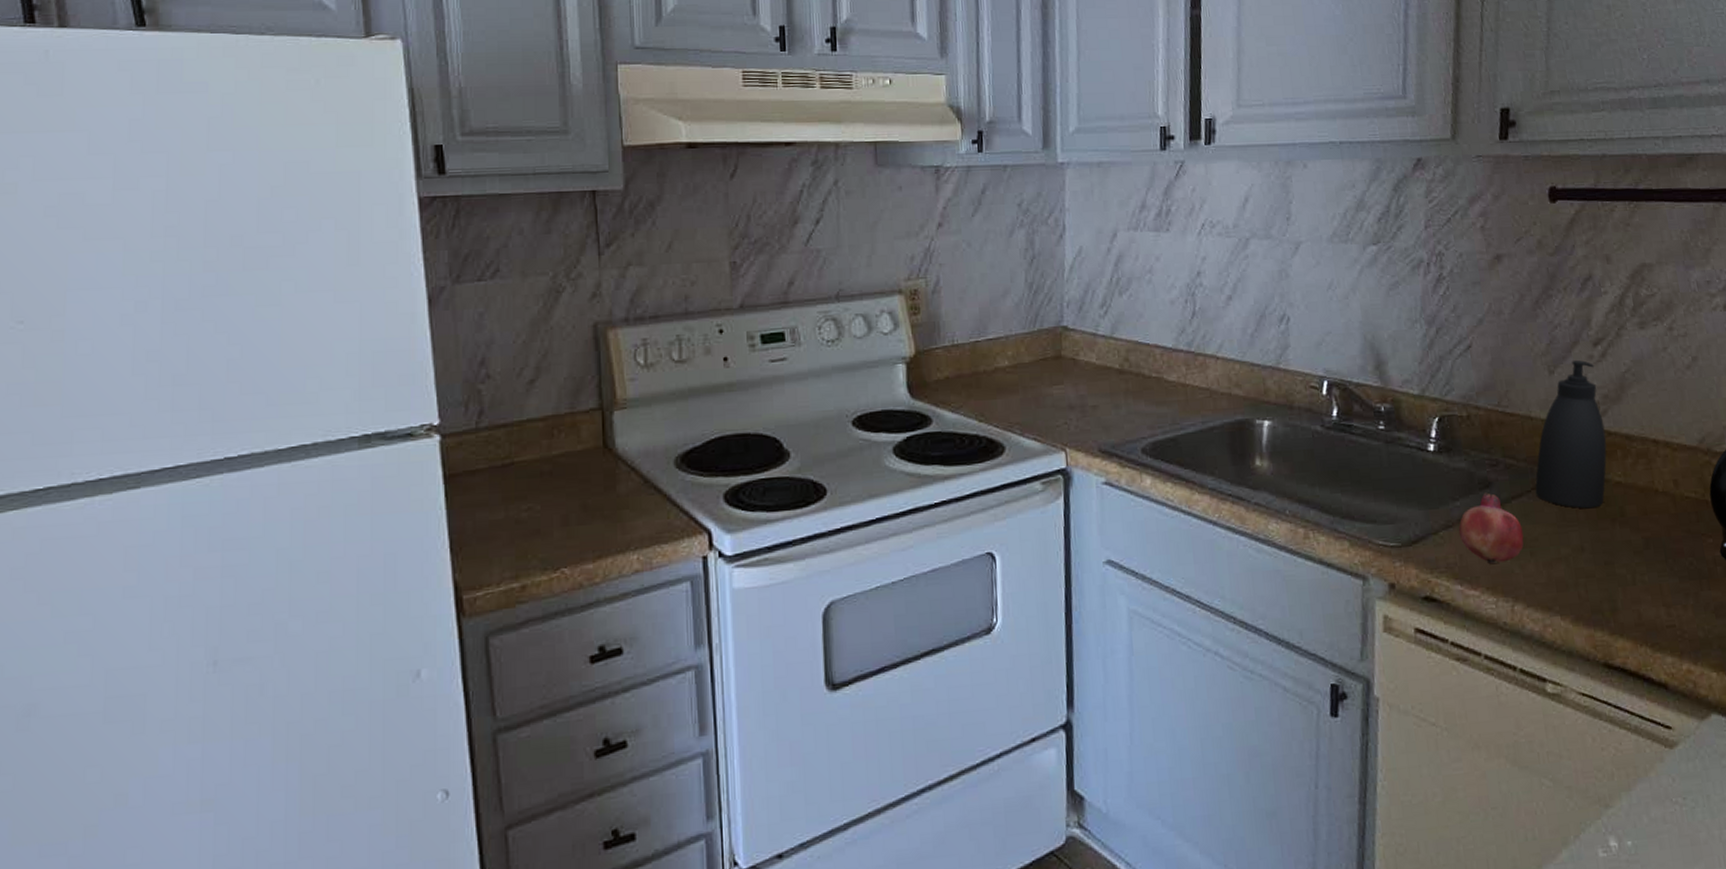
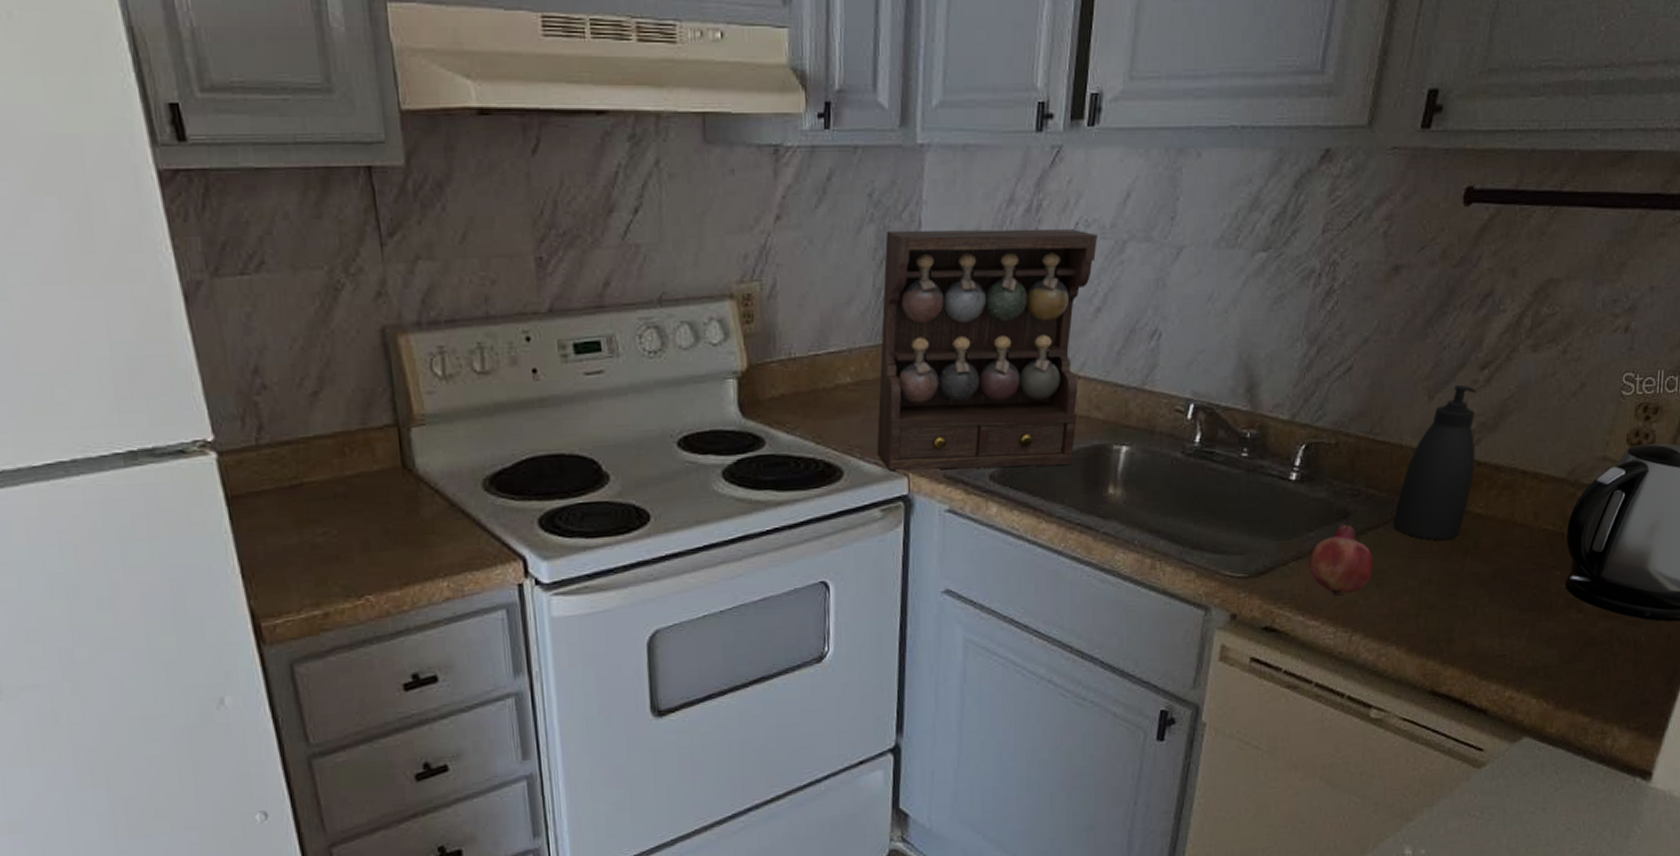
spice rack: none [1034,229,1223,447] -> present [876,228,1097,472]

